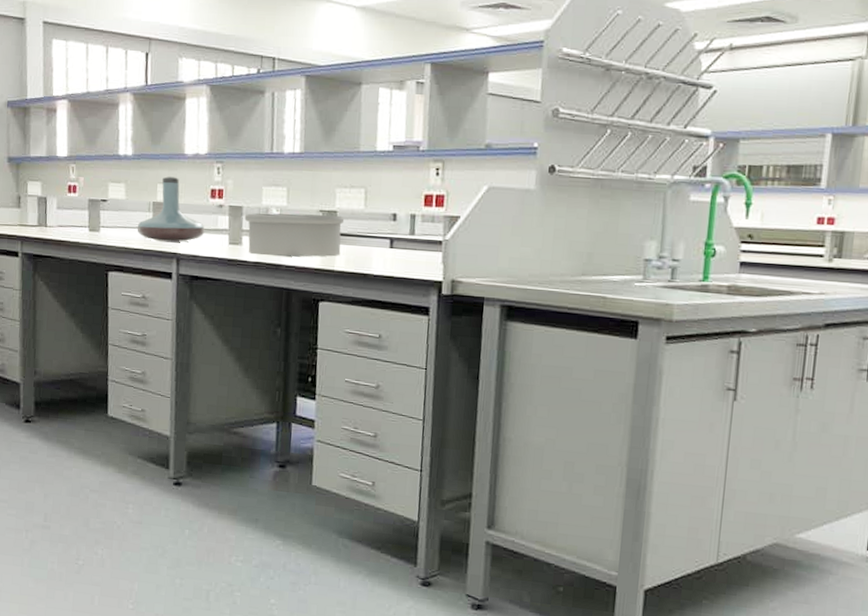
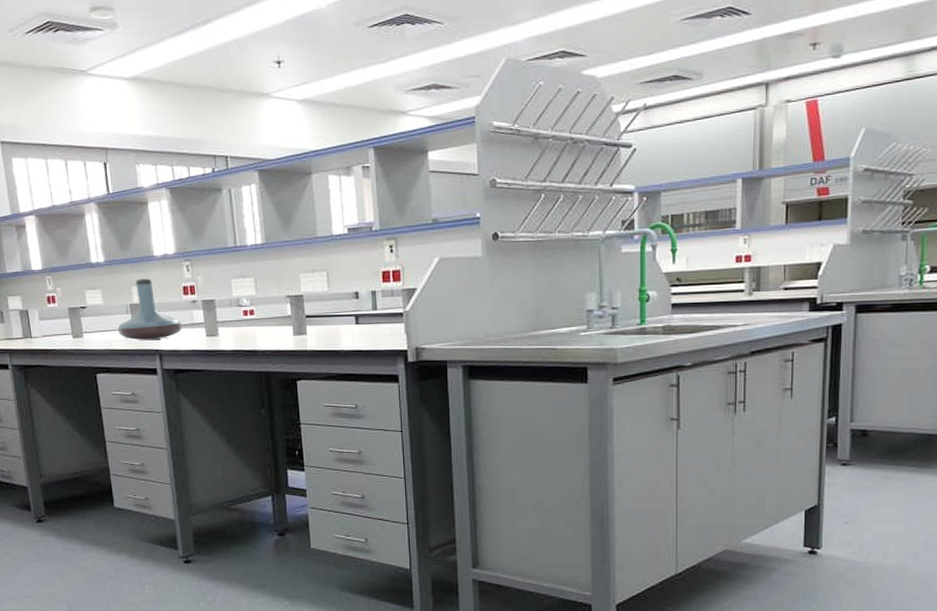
container: present [244,213,345,257] -> none [217,299,311,344]

